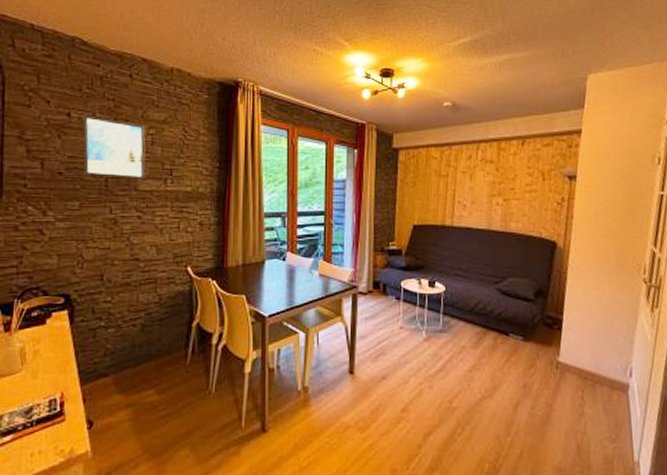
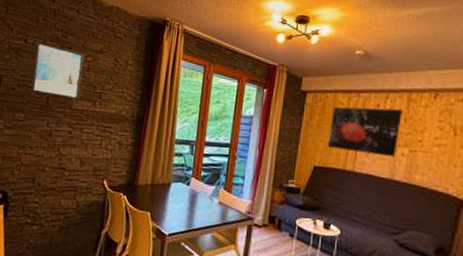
wall art: none [425,158,494,208] -> present [328,106,403,157]

